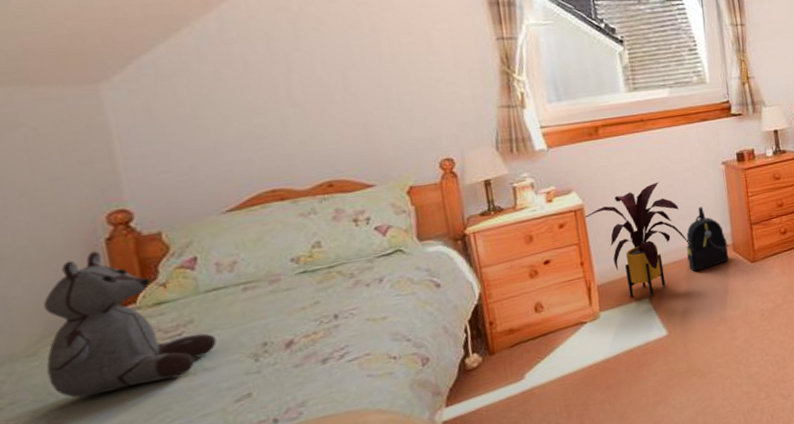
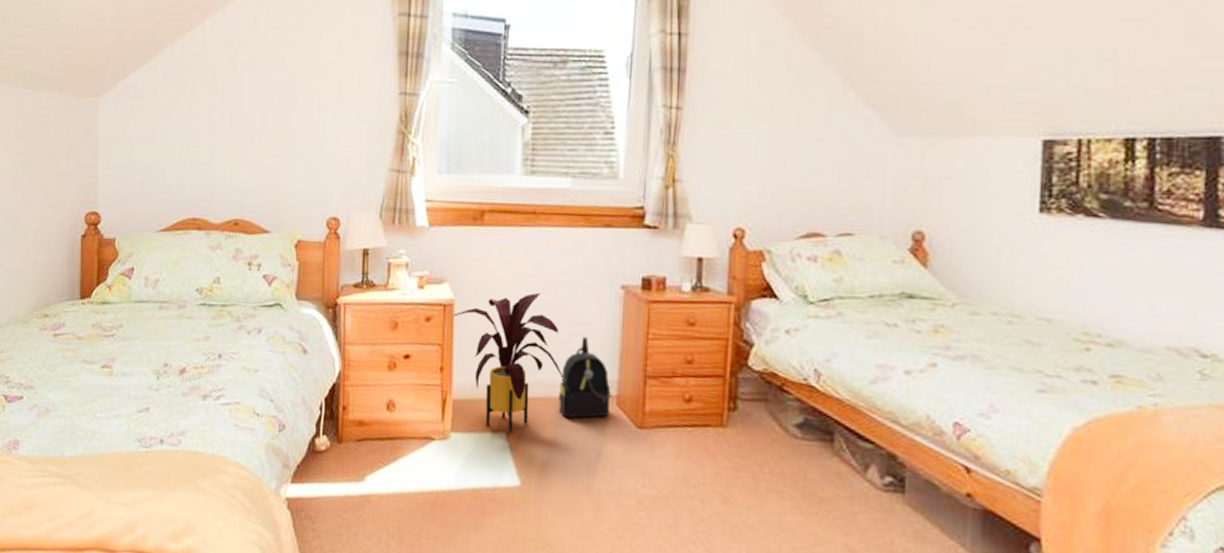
stuffed bear: present [43,251,217,398] -> none [32,244,135,374]

